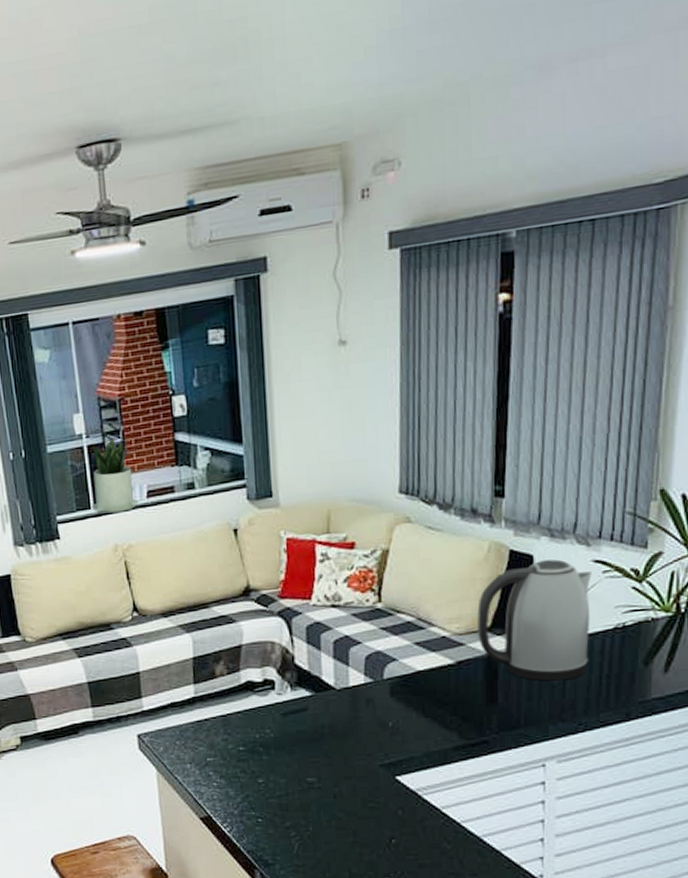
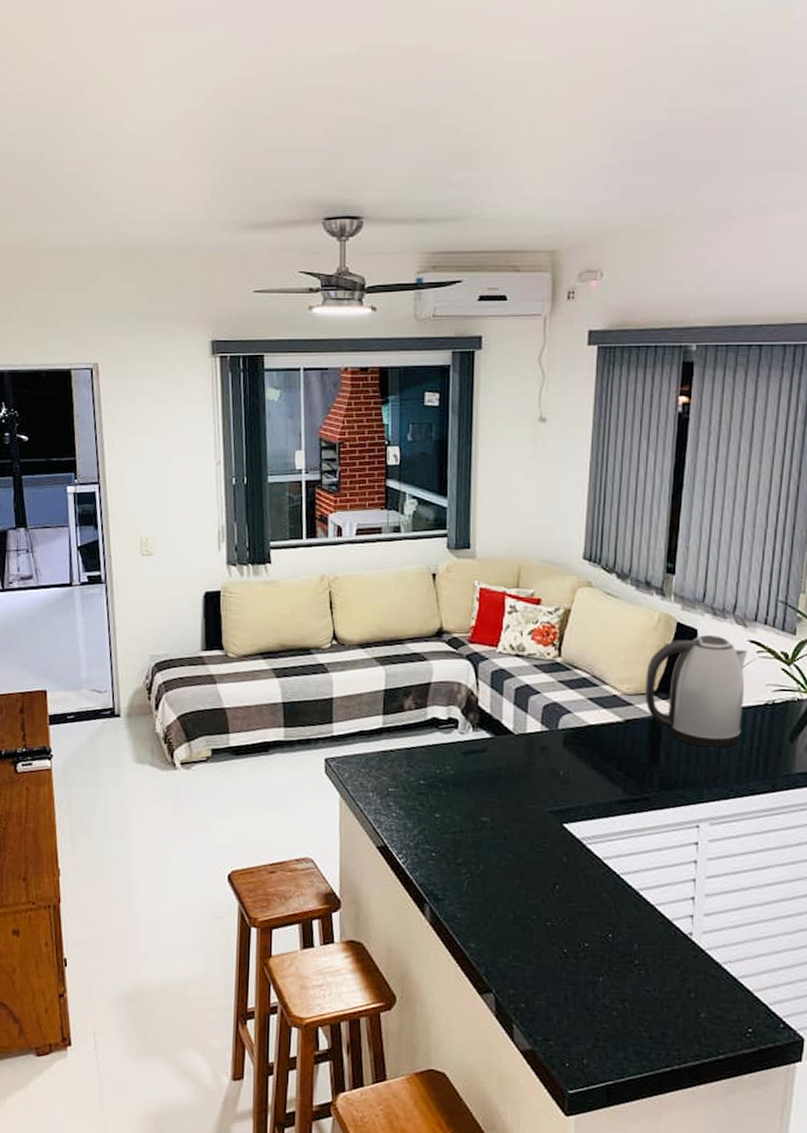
planter: present [91,438,139,514] -> none [304,477,348,545]

